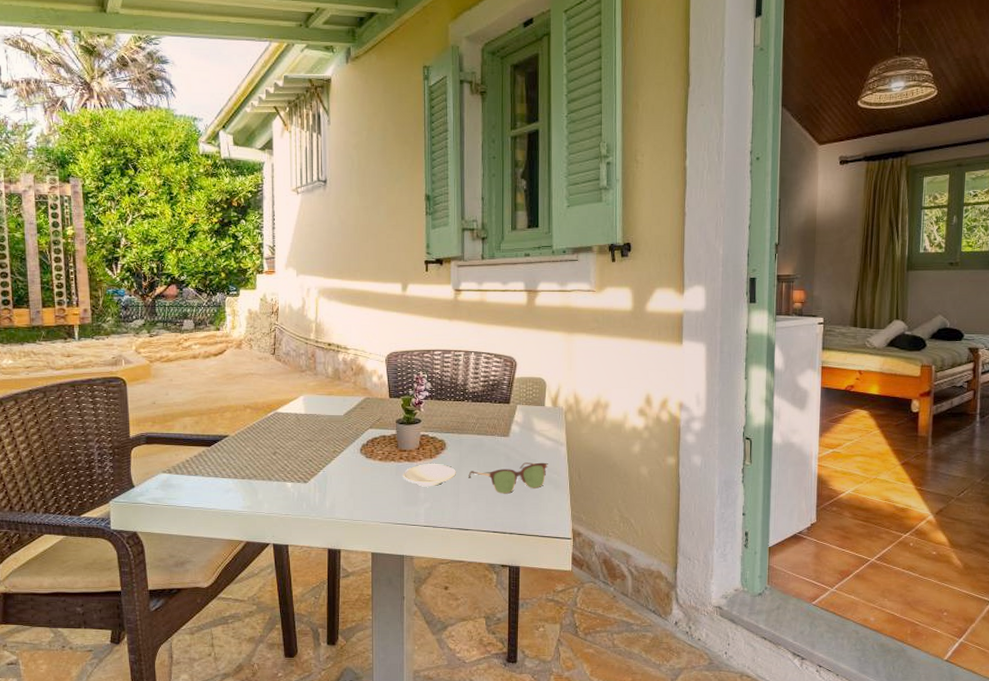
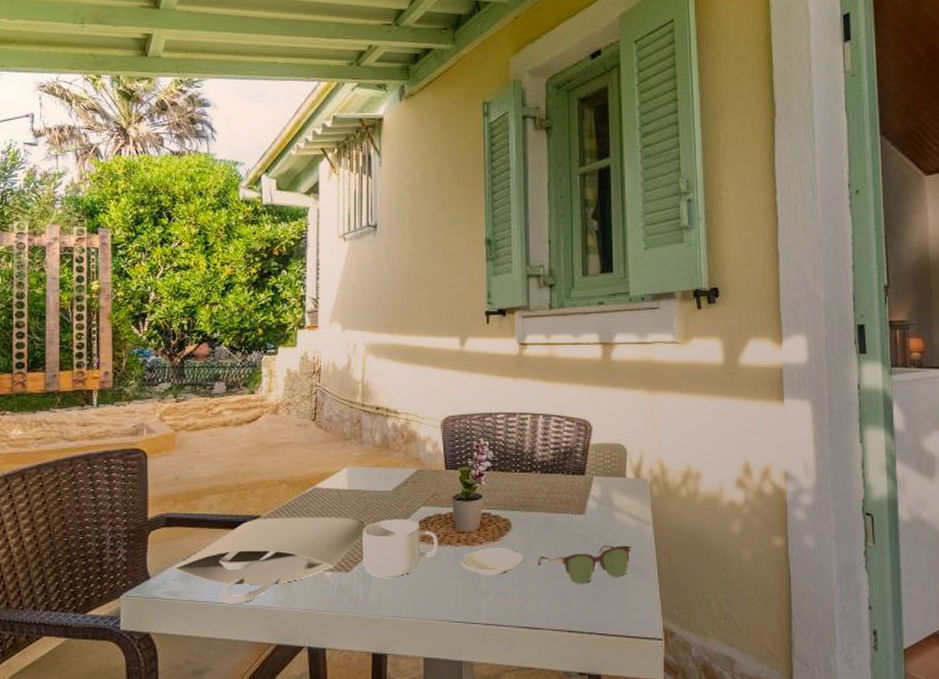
tote bag: none [154,437,321,509] -> present [173,517,366,604]
cup: none [318,439,384,488] -> present [363,519,439,577]

